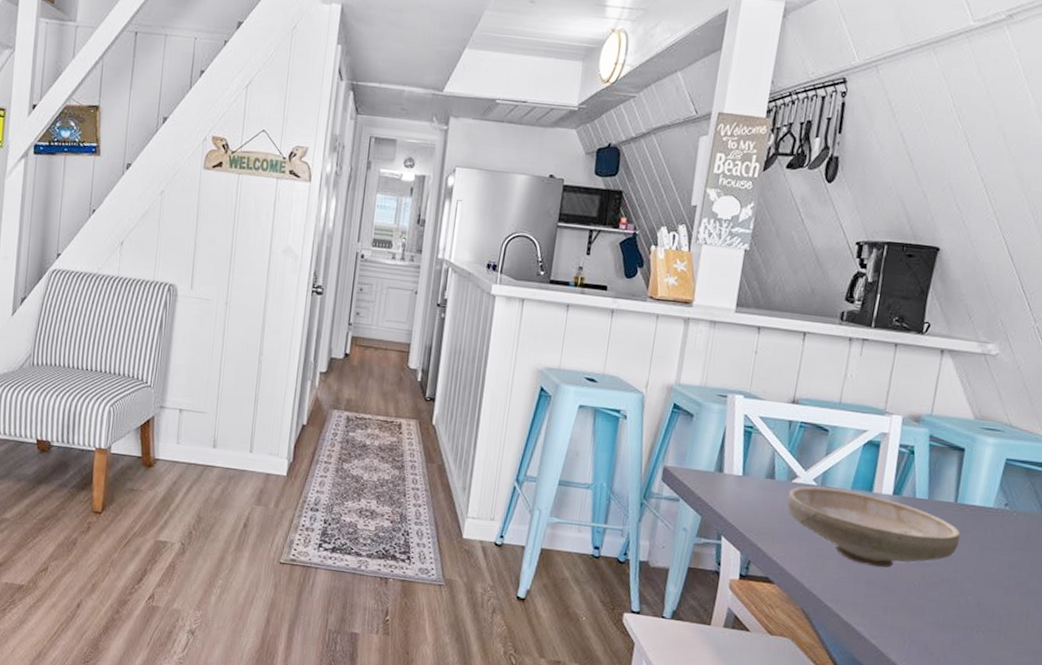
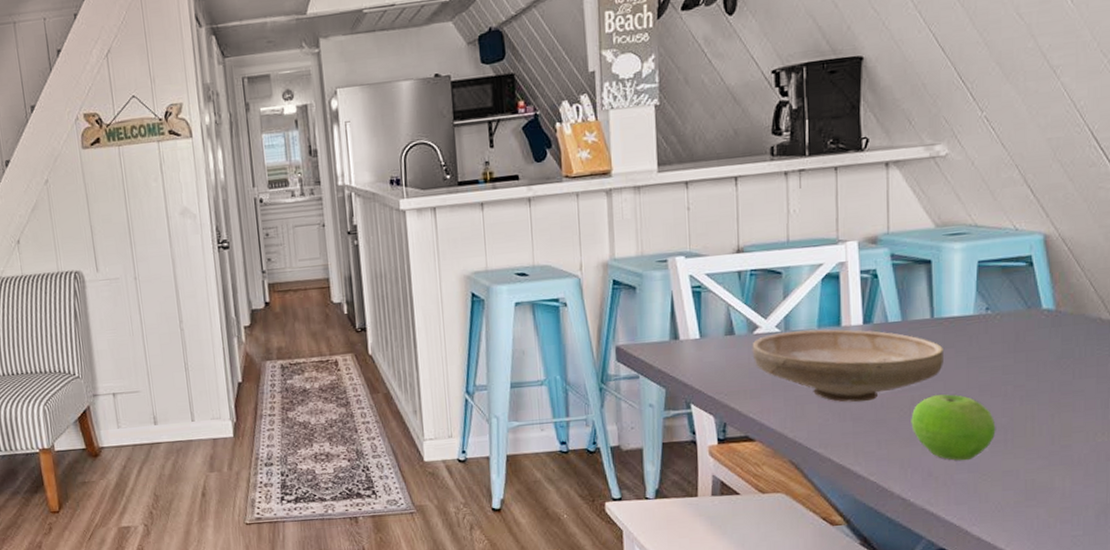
fruit: none [918,575,994,643] -> present [911,394,996,461]

